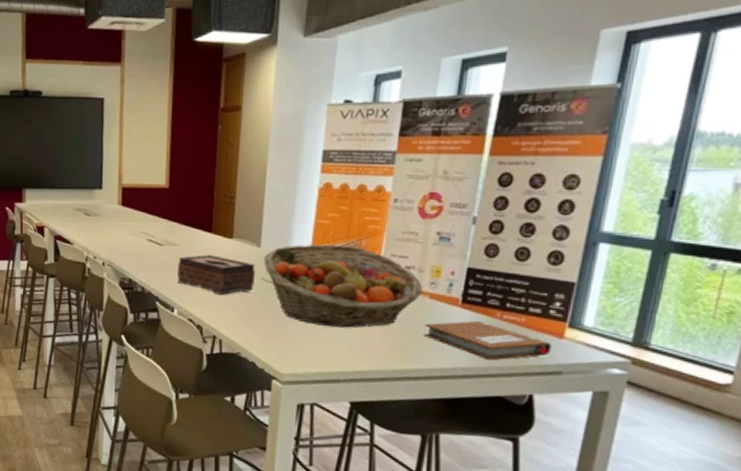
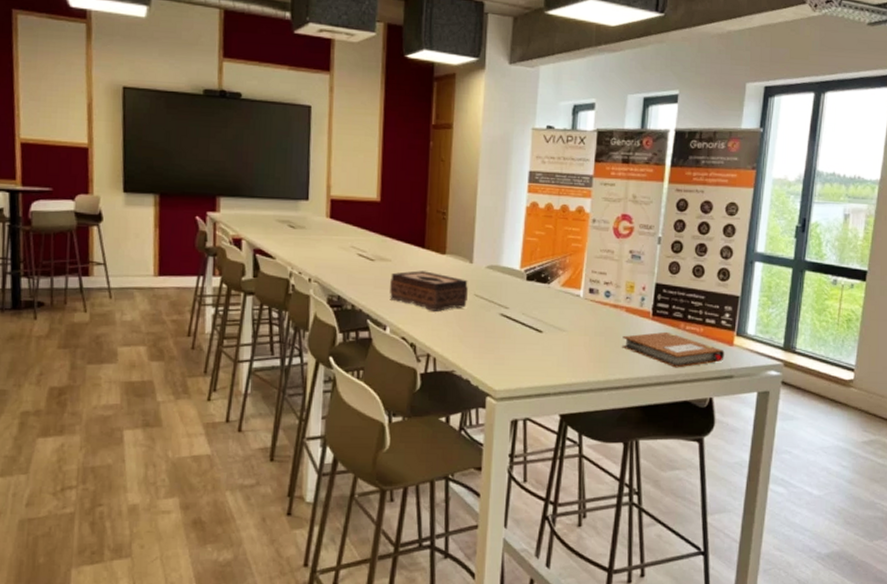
fruit basket: present [264,244,423,328] -> none [476,260,620,342]

